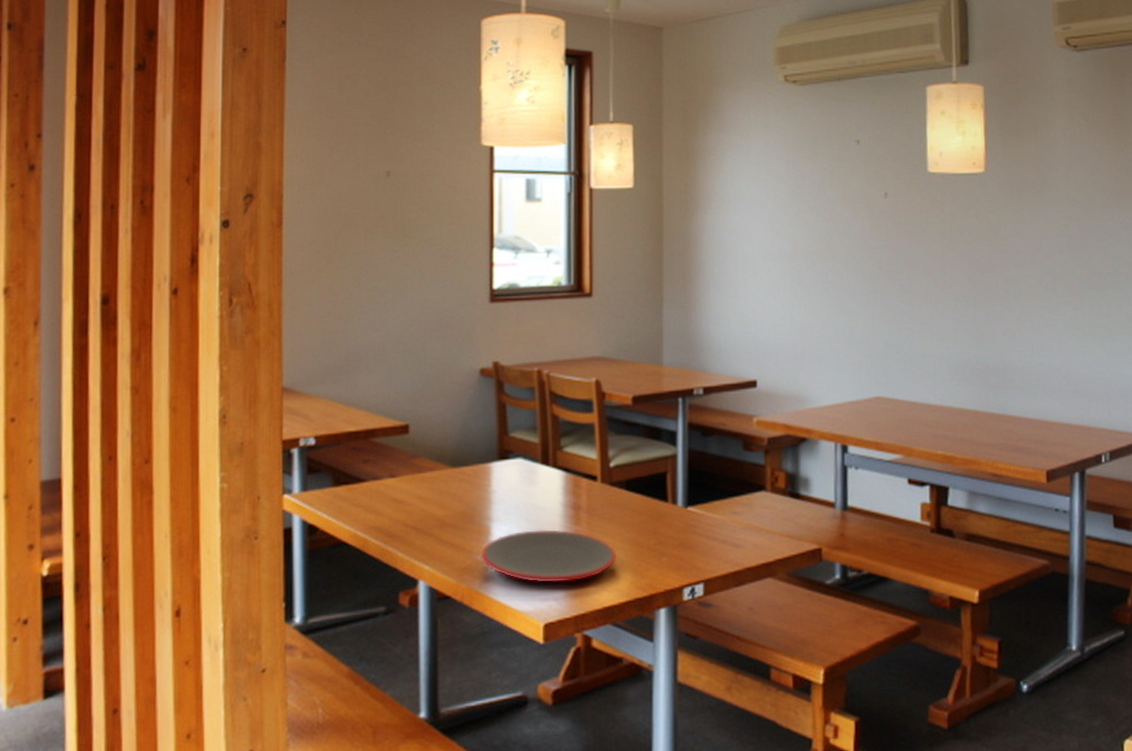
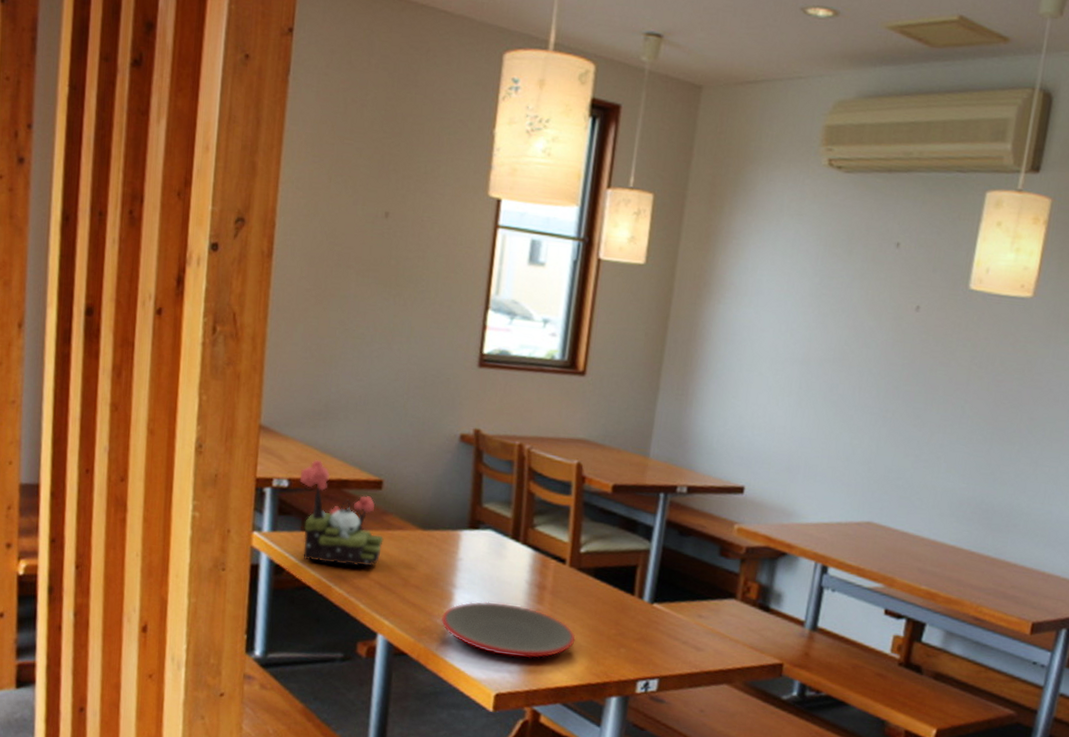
plant: none [326,413,415,516] -> present [299,459,384,566]

